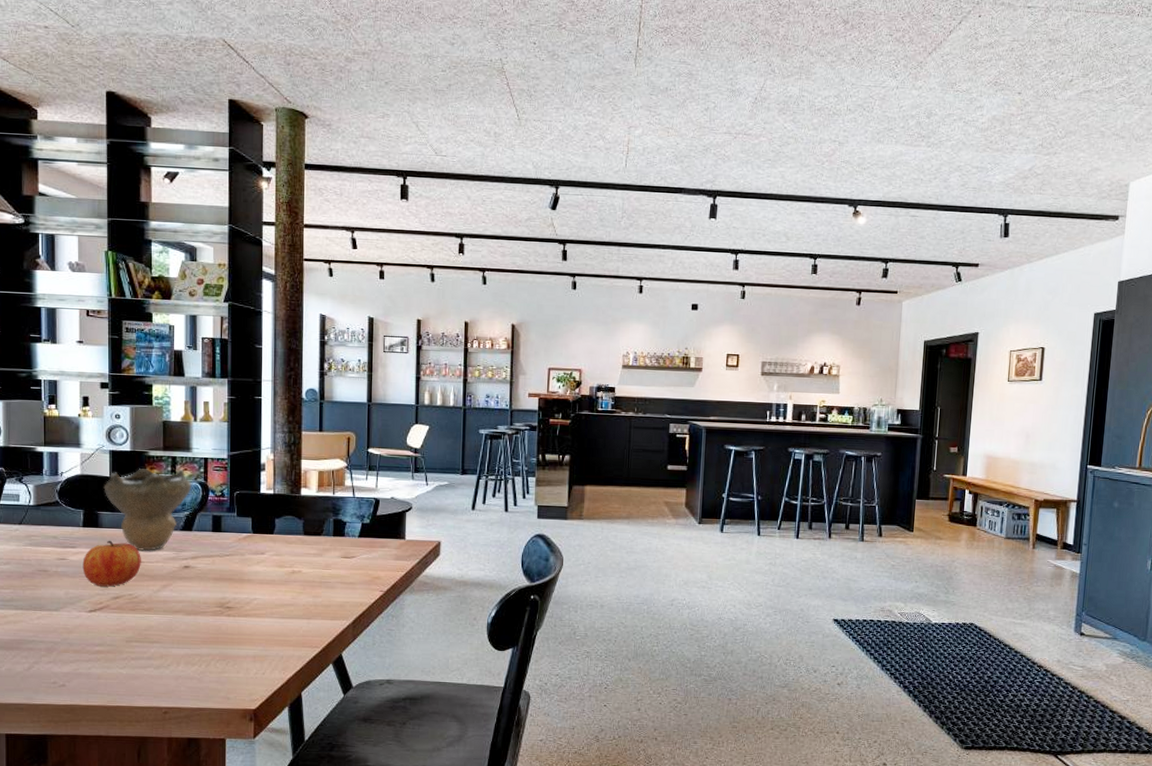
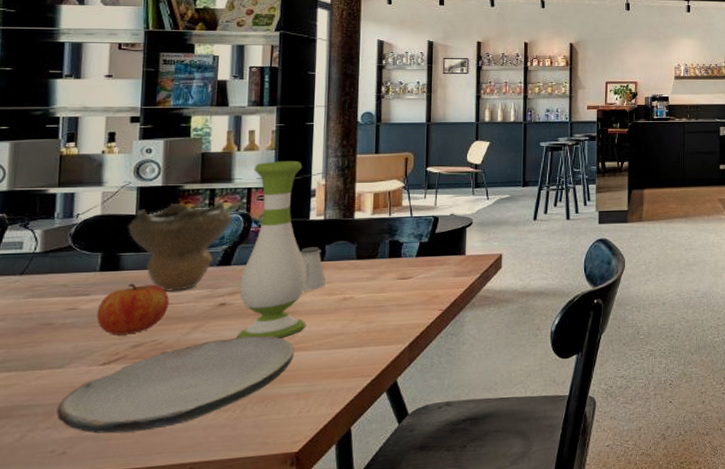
plate: none [56,599,250,675] -> present [56,335,295,434]
vase: none [199,433,260,604] -> present [236,161,307,339]
saltshaker: none [253,519,277,562] -> present [300,246,327,291]

